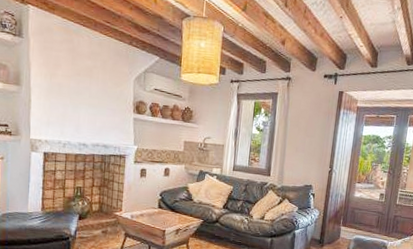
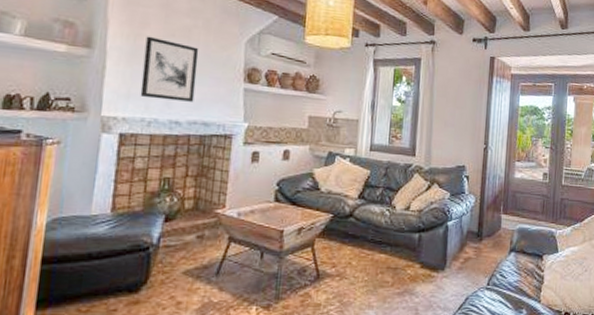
wall art: none [57,75,99,129] -> present [140,36,199,102]

